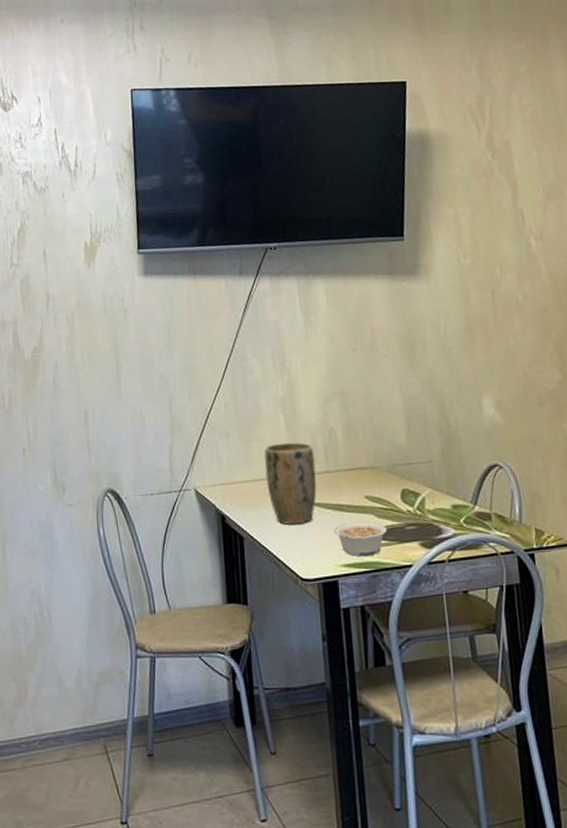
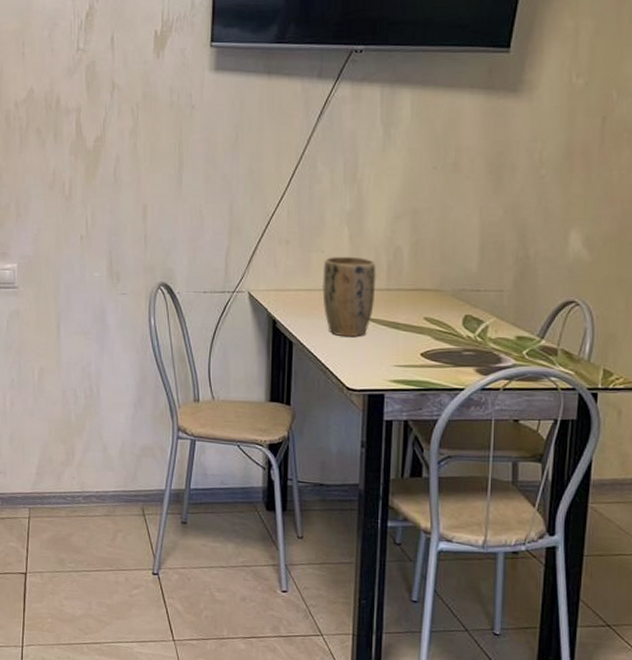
legume: present [334,521,387,557] -> none [387,340,443,376]

